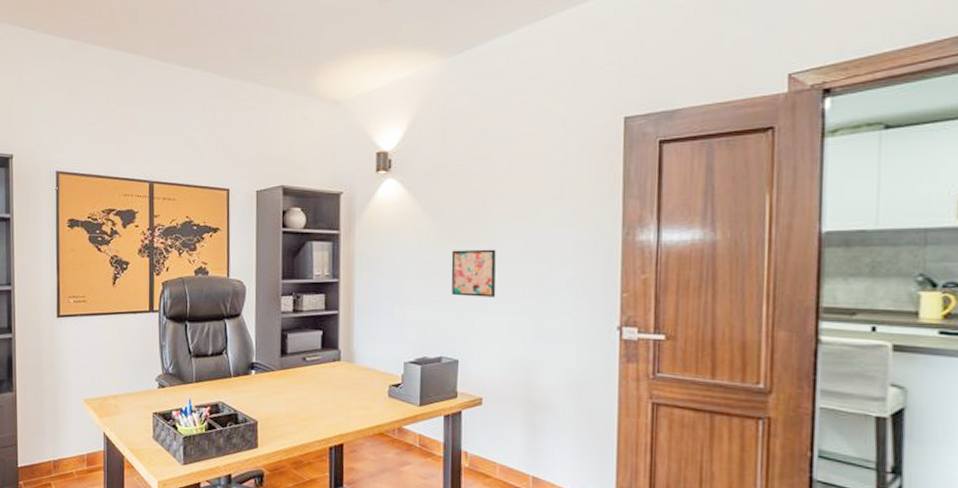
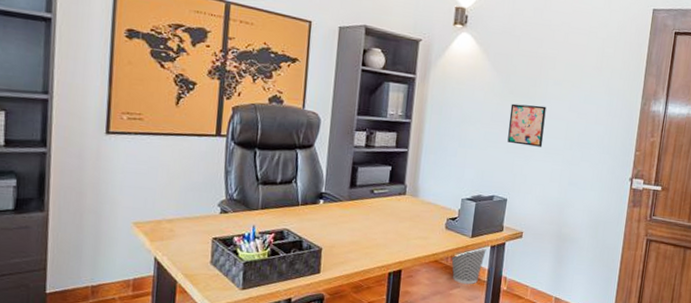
wastebasket: none [399,416,441,461] -> present [451,247,488,285]

